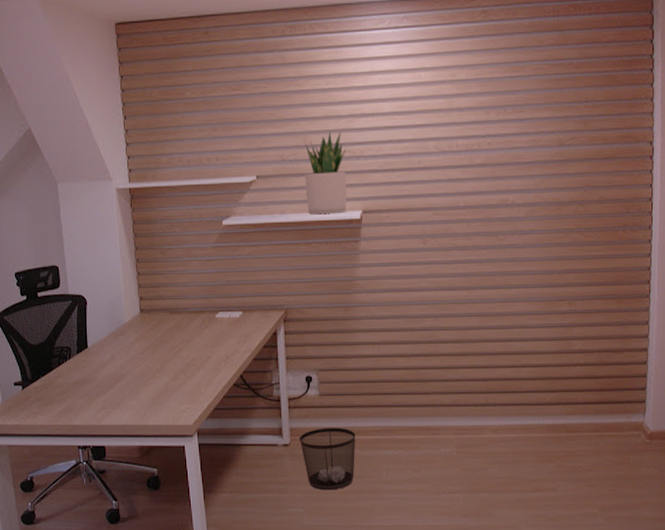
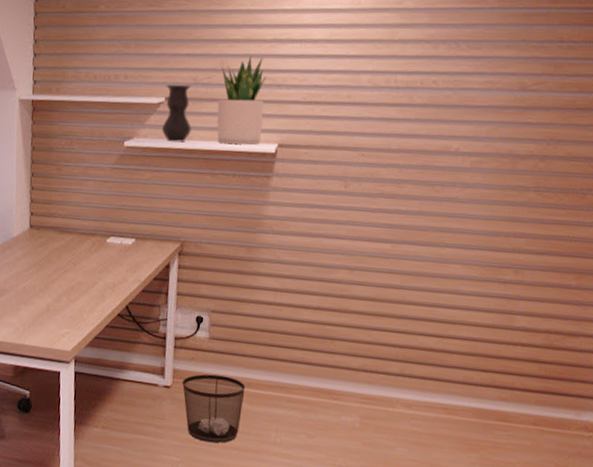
vase: none [256,162,283,218] -> present [161,84,192,143]

